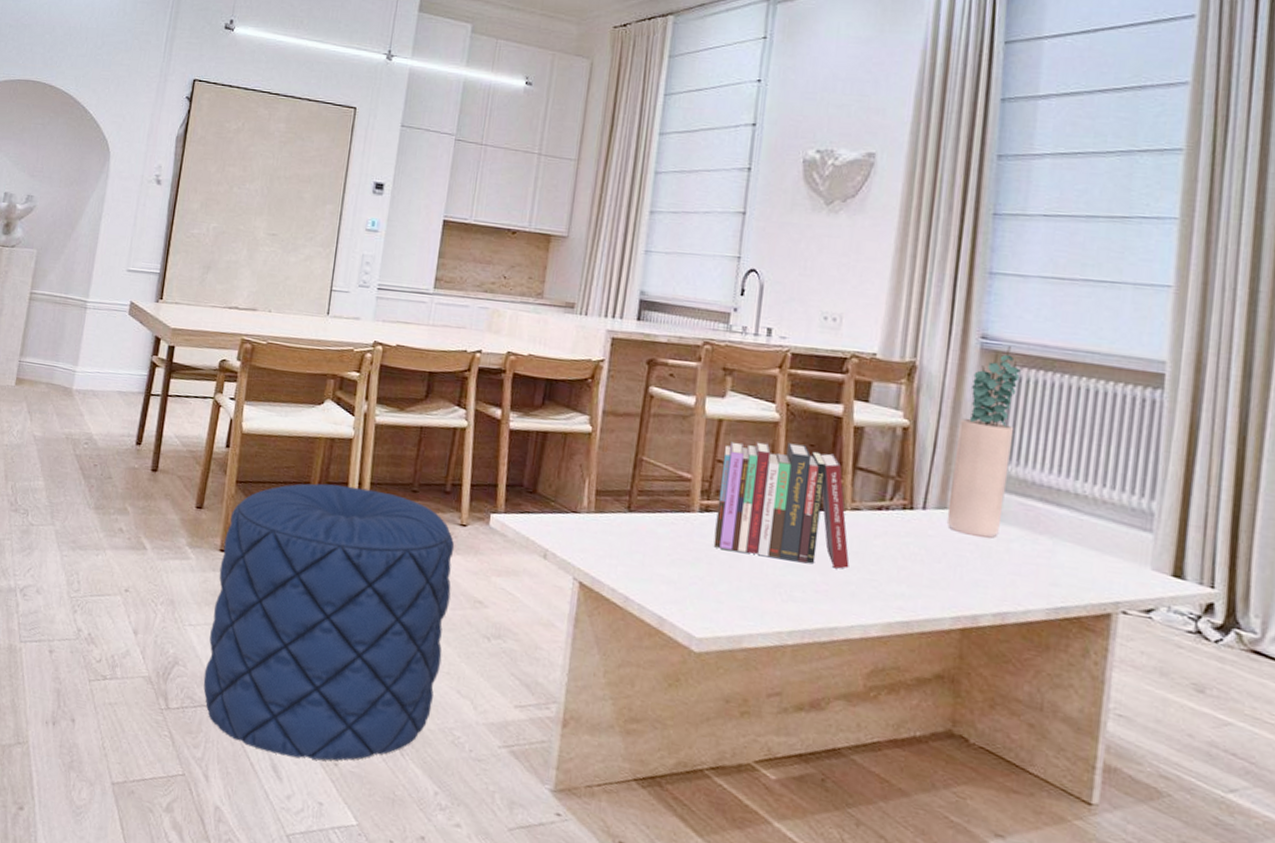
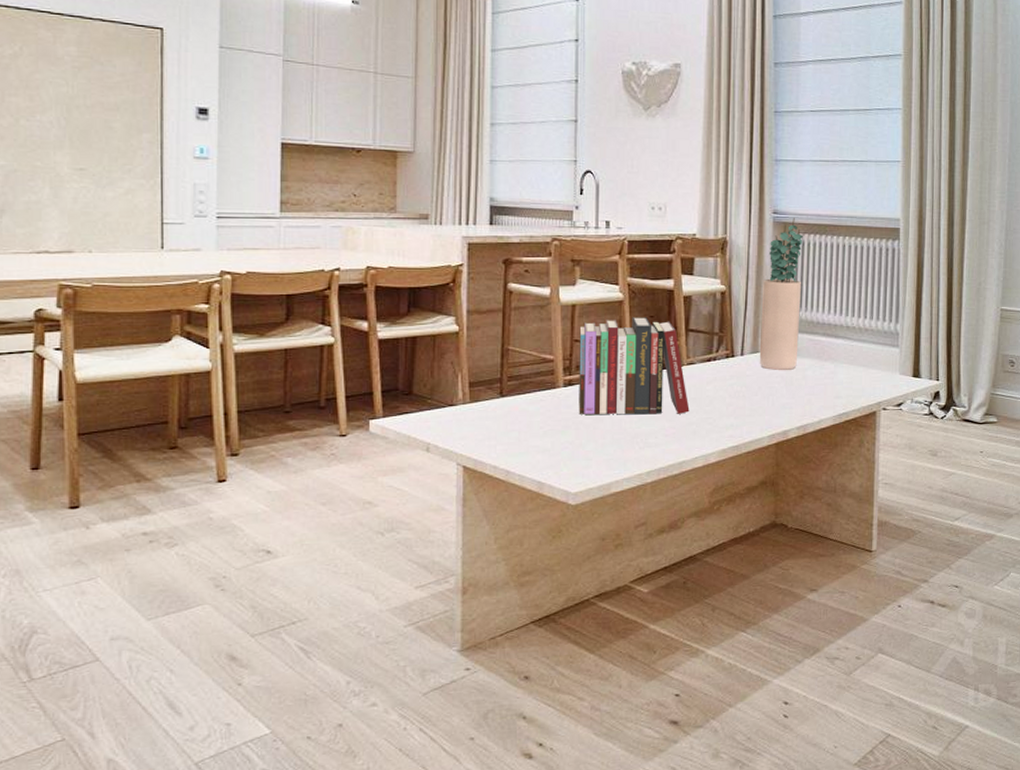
pouf: present [203,483,455,761] -> none [71,417,338,692]

